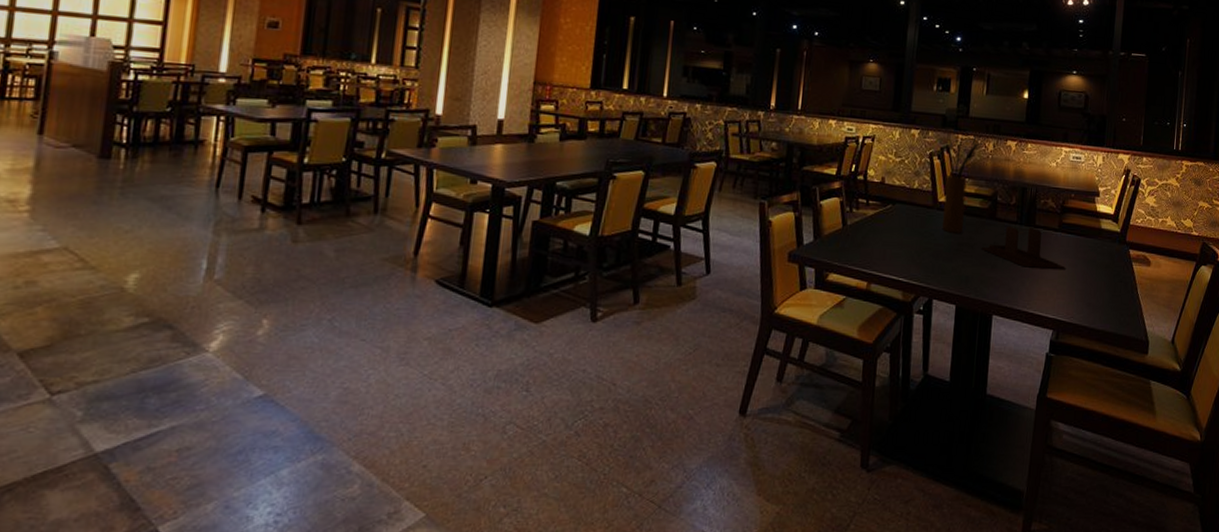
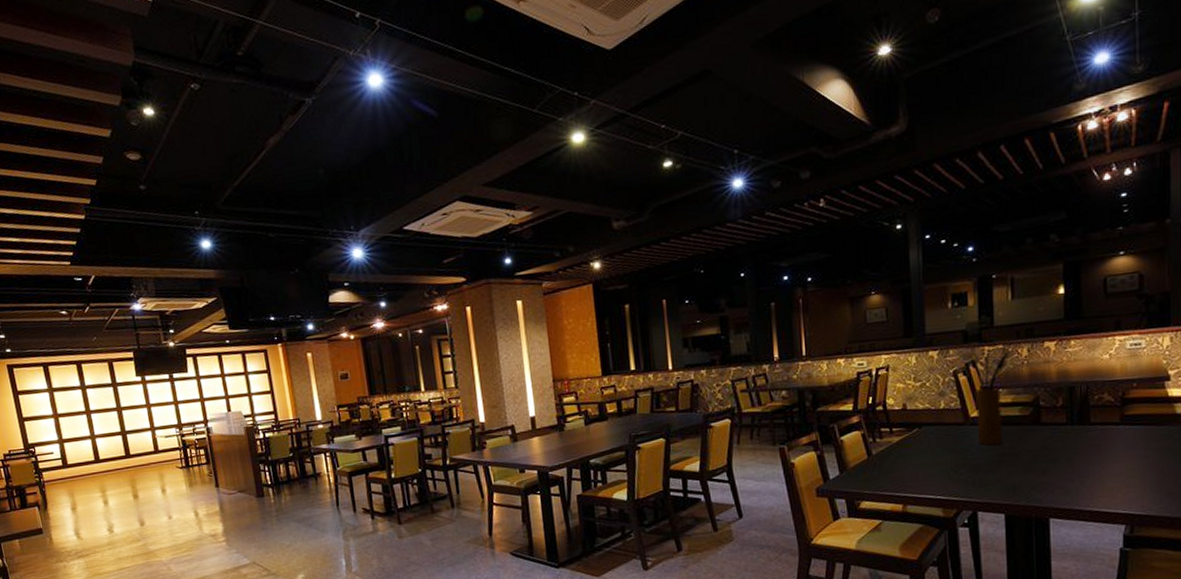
napkin holder: present [981,225,1066,269] -> none [1026,426,1134,467]

